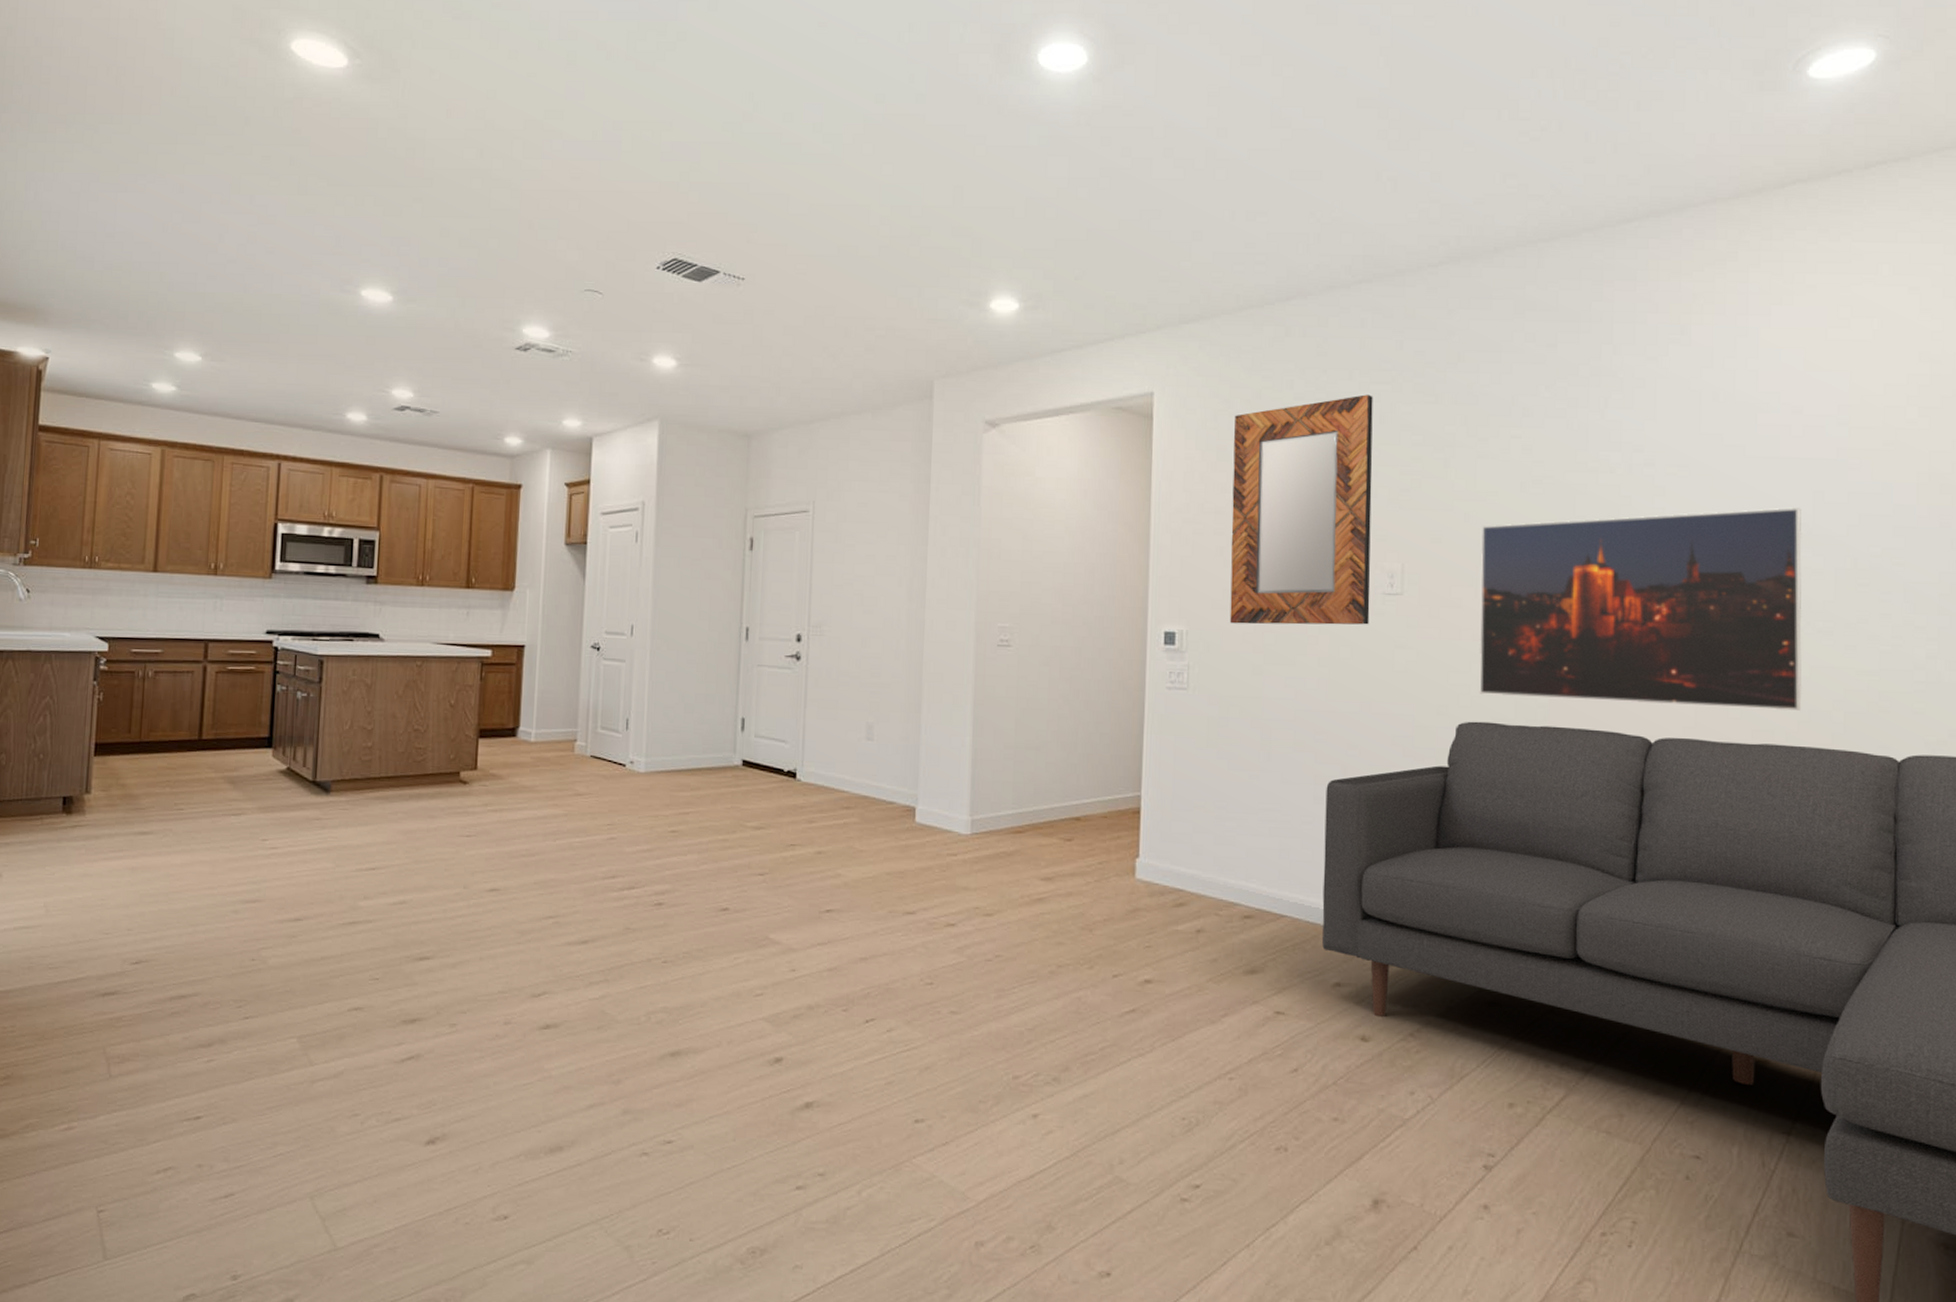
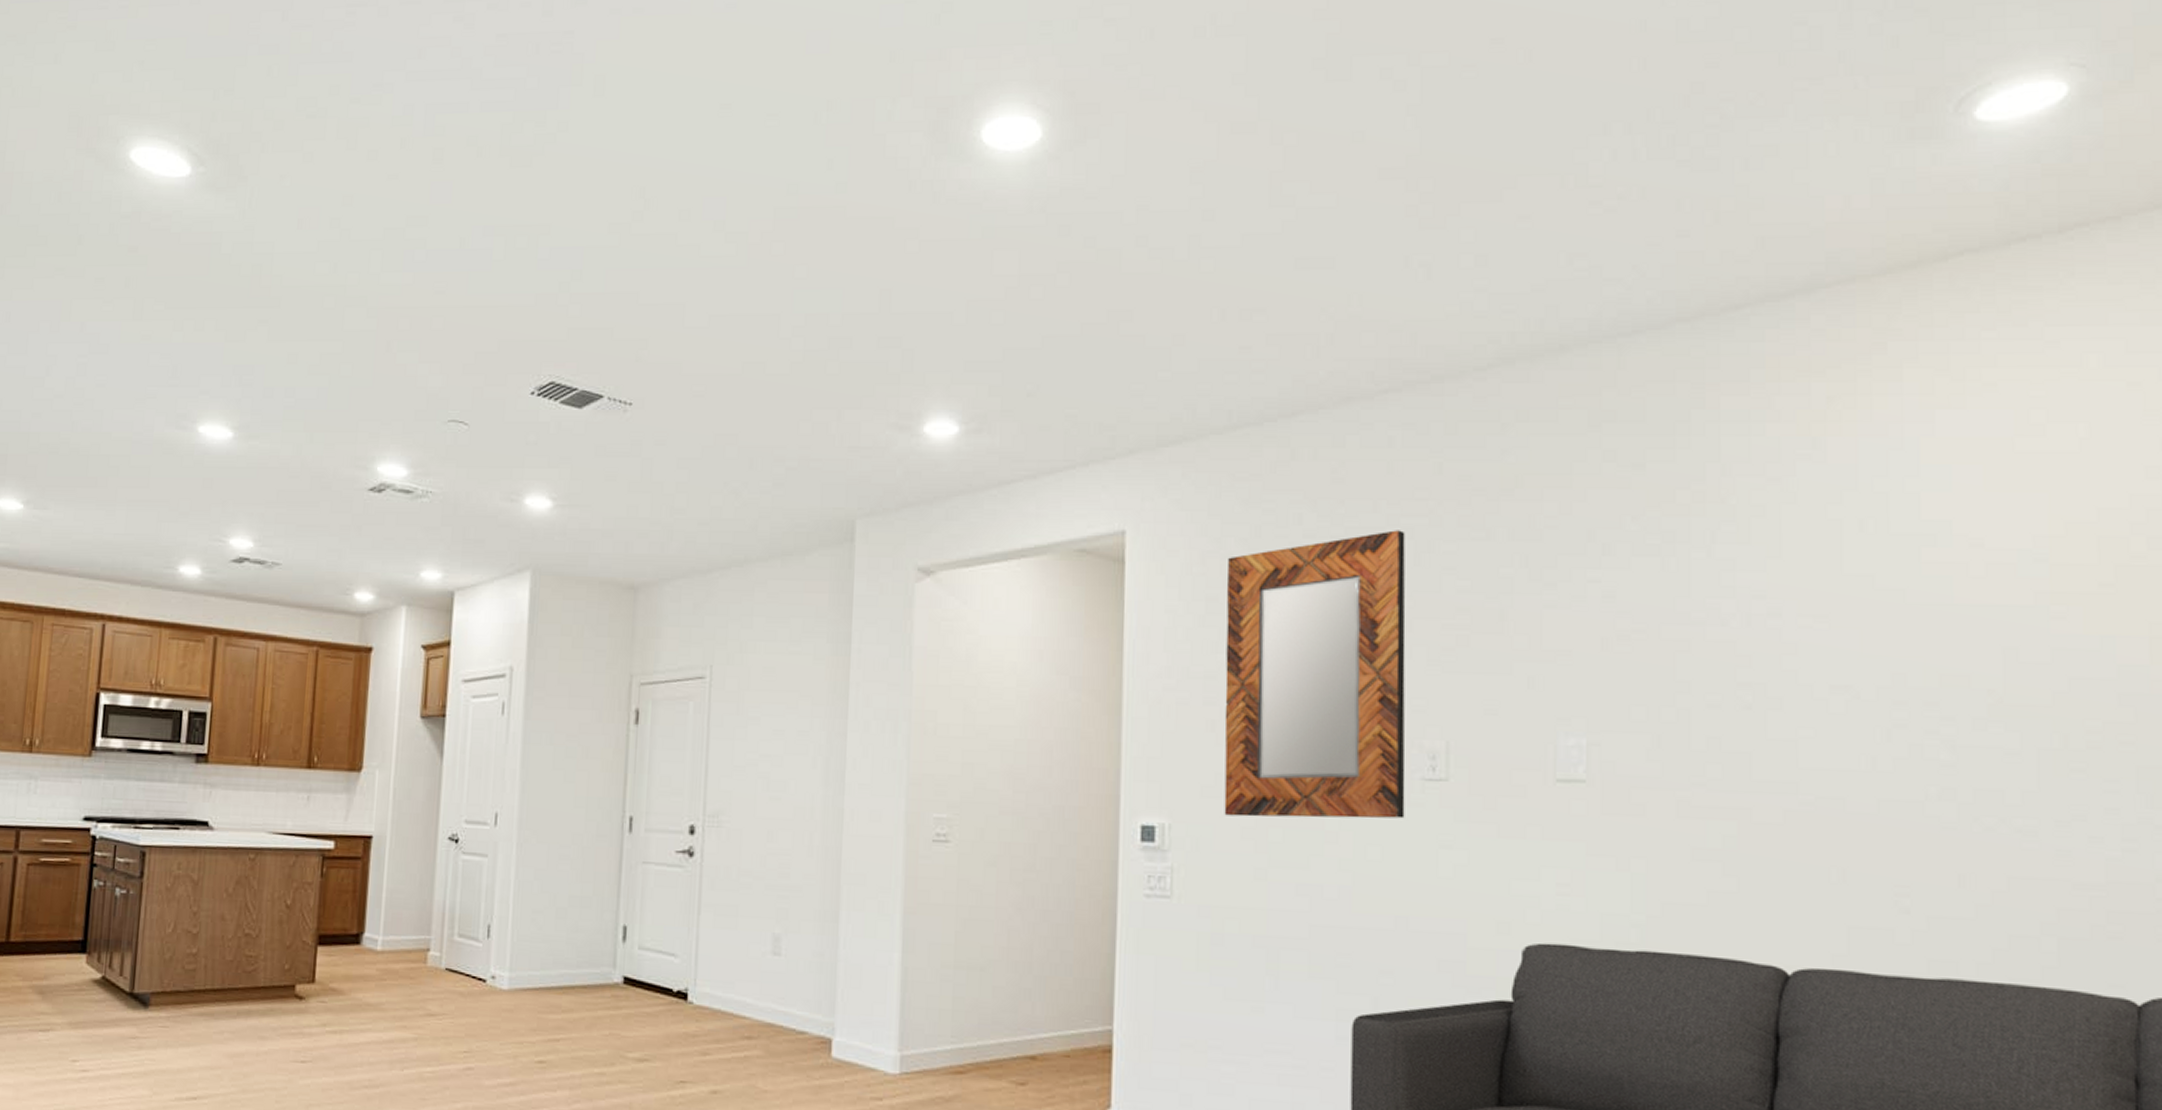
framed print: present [1479,507,1802,711] -> none [1549,669,1997,936]

